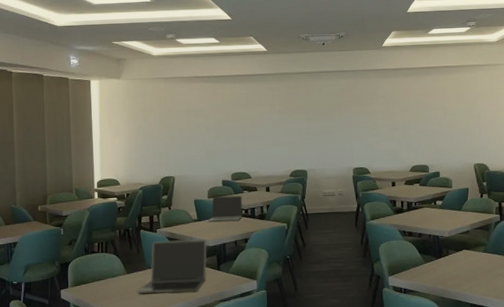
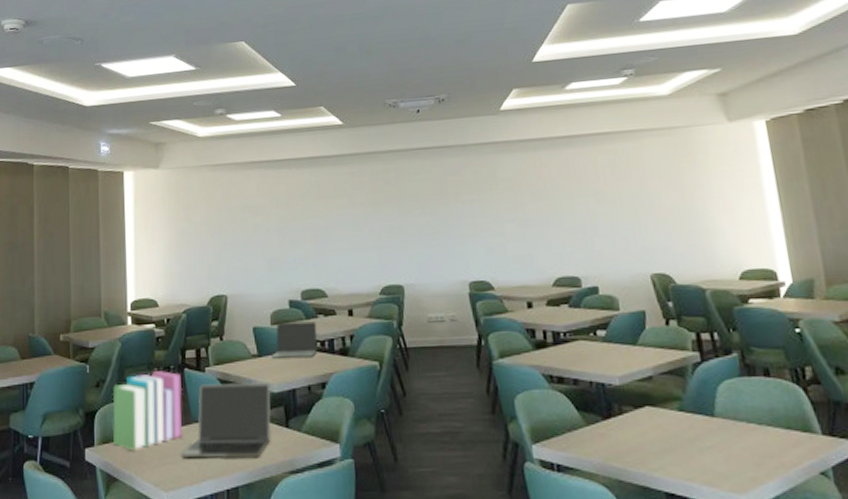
books: none [82,232,139,290] -> present [112,371,183,451]

